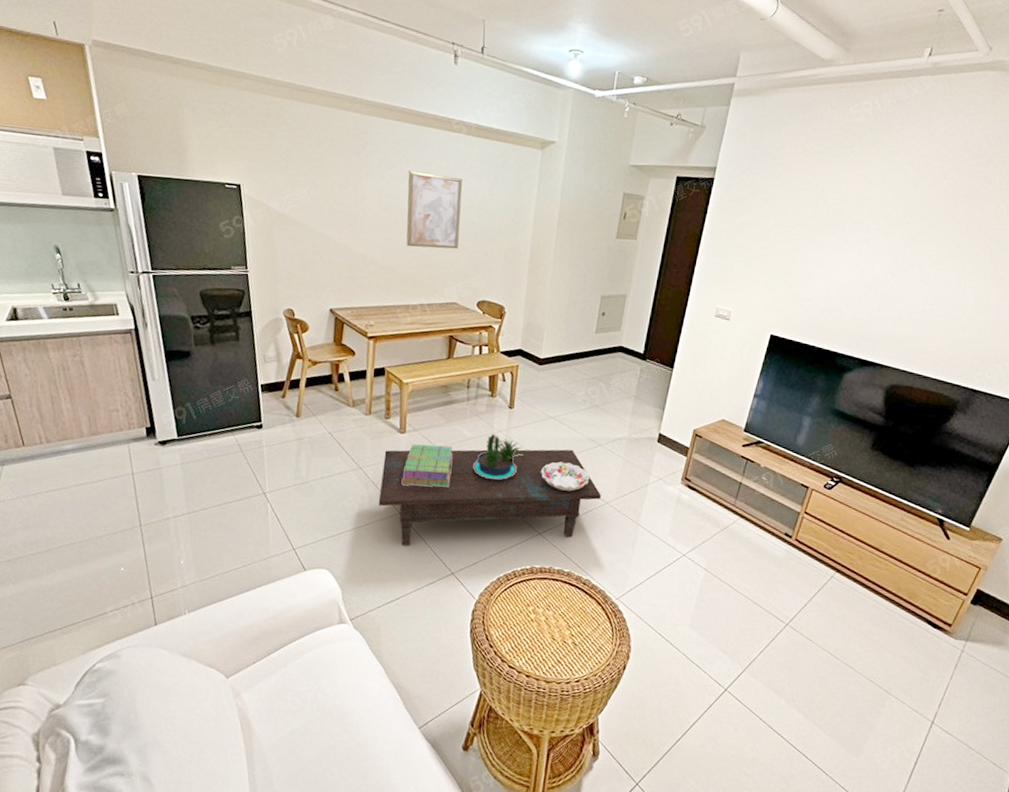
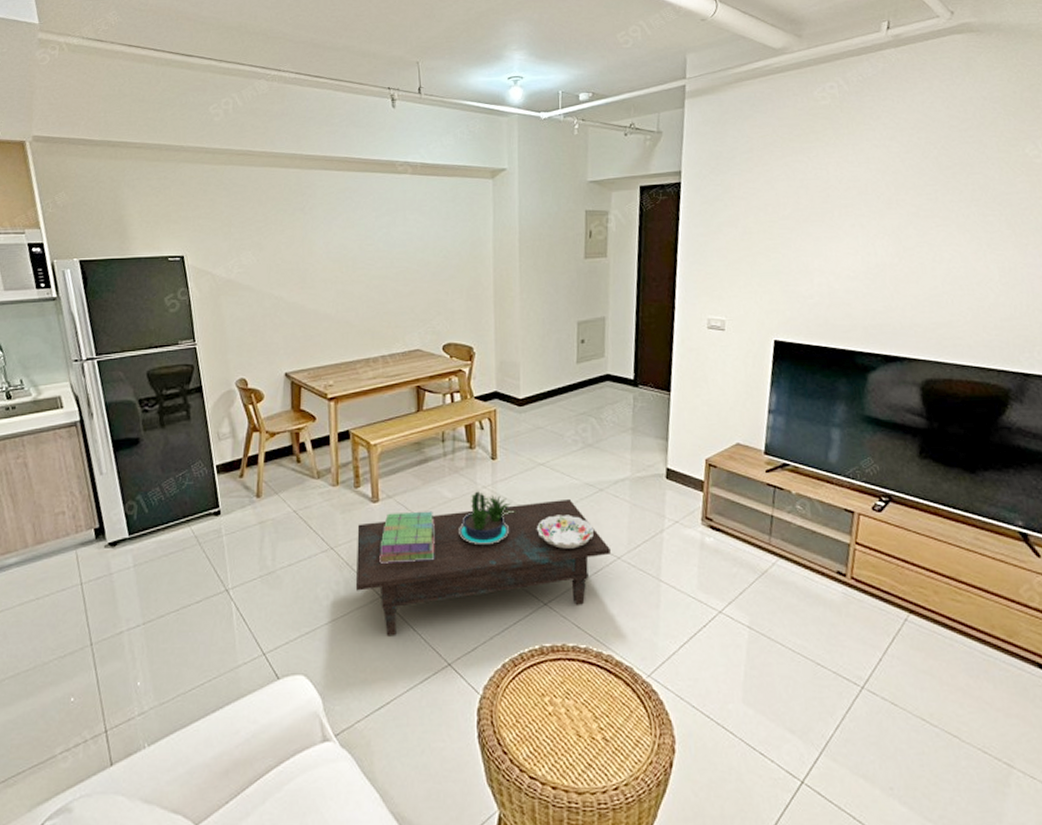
wall art: present [406,171,463,249] -> none [356,218,415,297]

